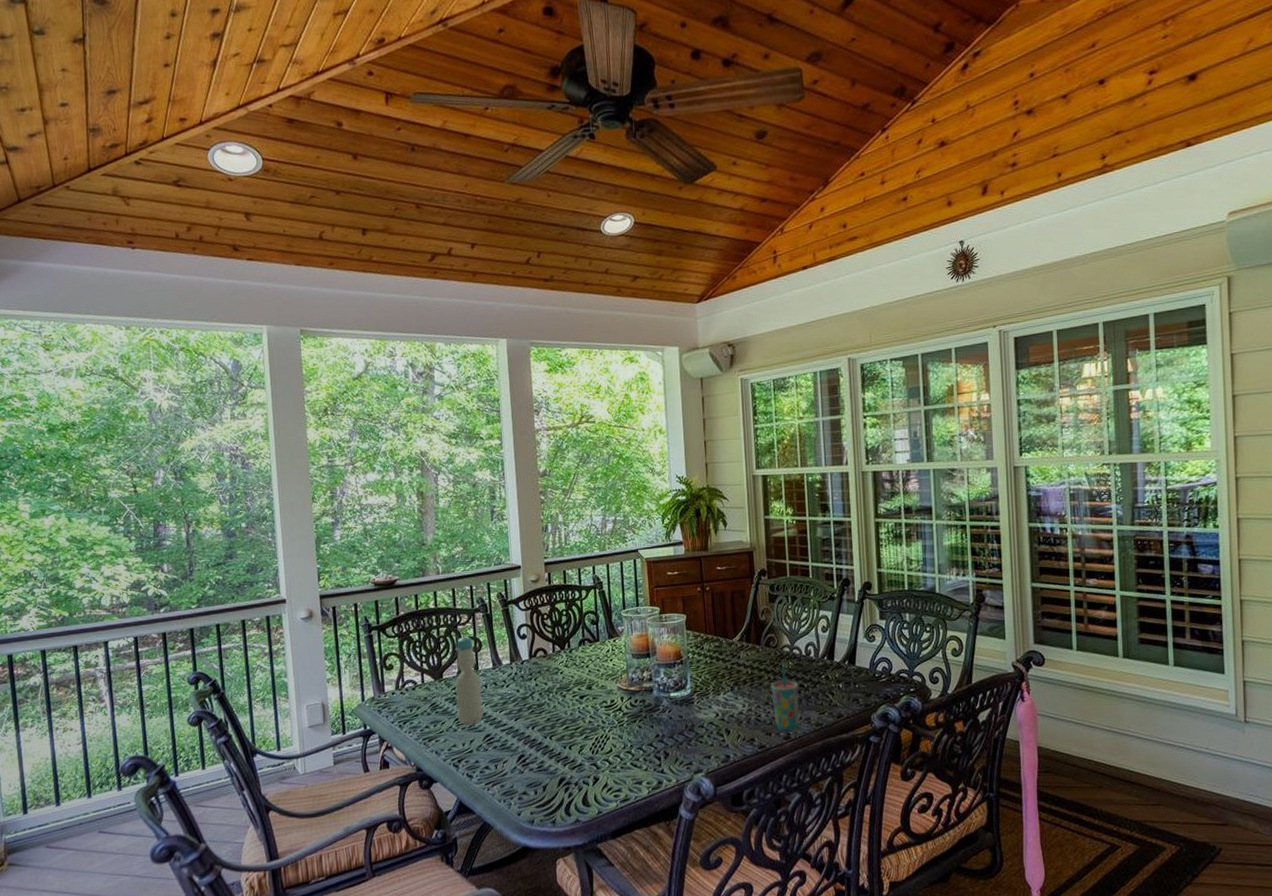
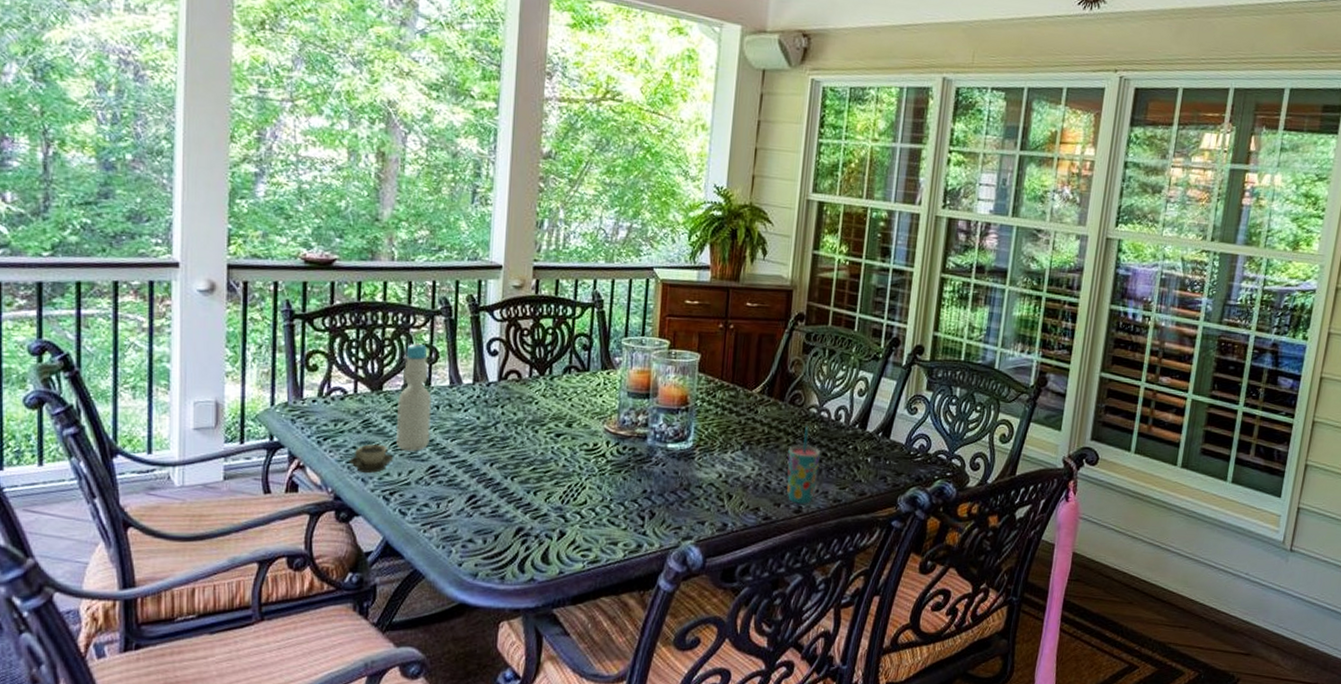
cup: none [424,722,458,747] -> present [349,444,394,474]

